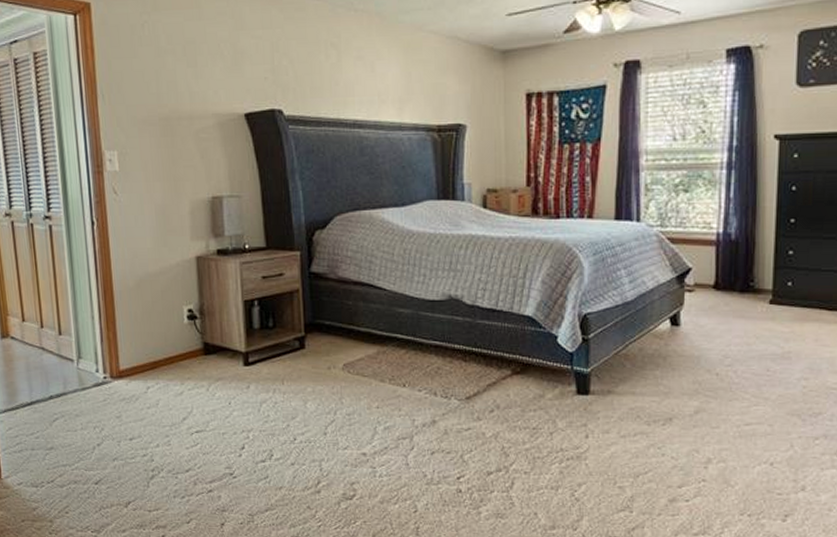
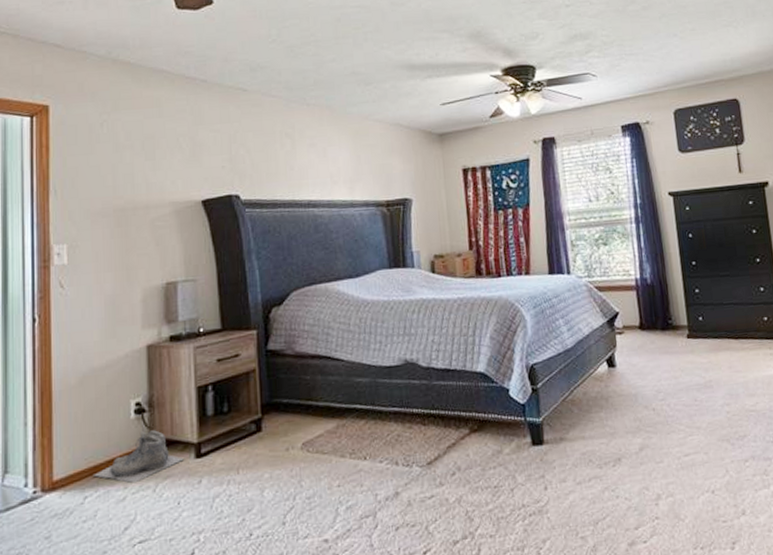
boots: none [154,336,233,381] -> present [94,430,184,484]

